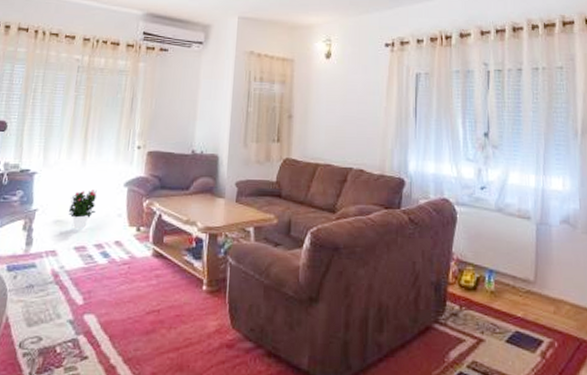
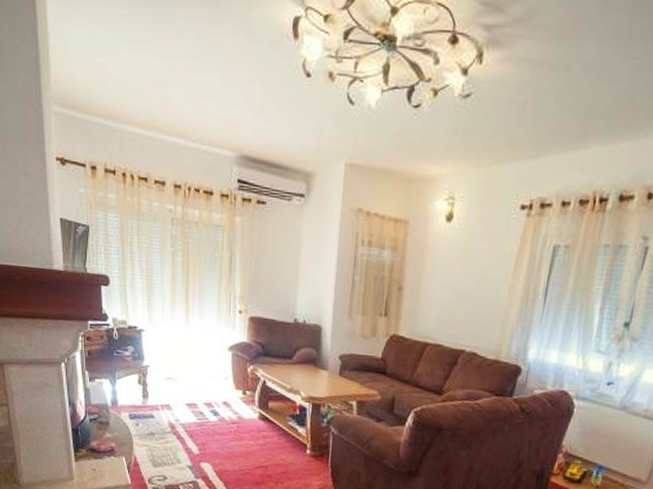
potted flower: present [68,190,97,230] -> none [177,351,203,388]

